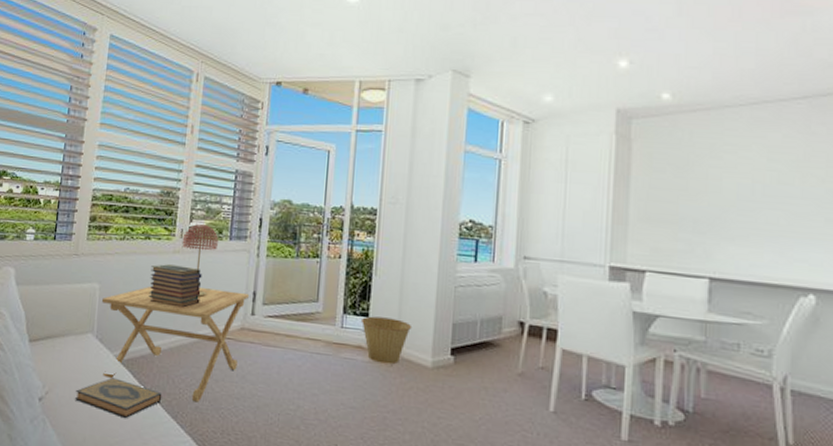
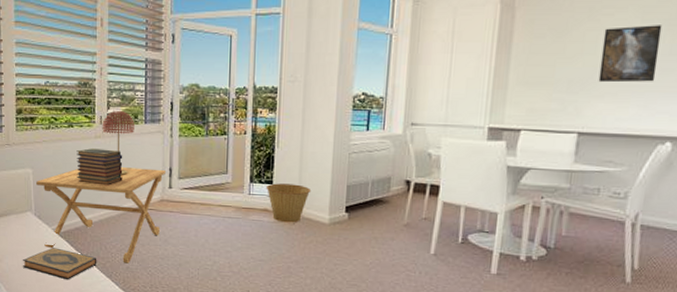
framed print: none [727,165,790,226] -> present [598,25,663,83]

